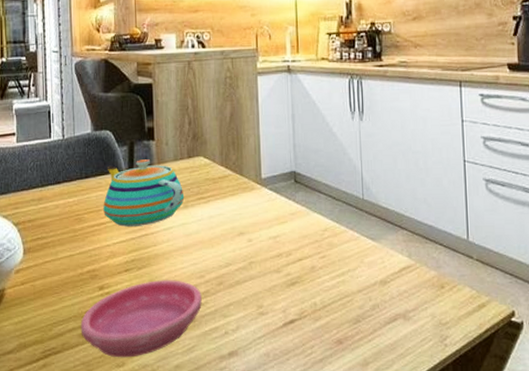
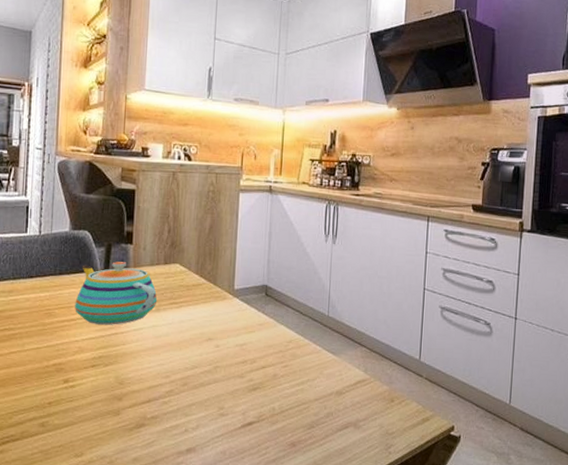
saucer: present [80,280,202,358] -> none [41,377,166,449]

